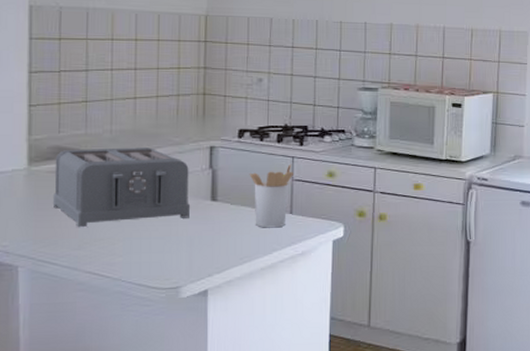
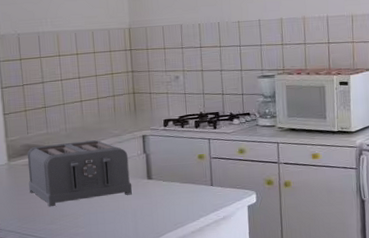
utensil holder: present [249,164,293,228] -> none [175,144,211,199]

